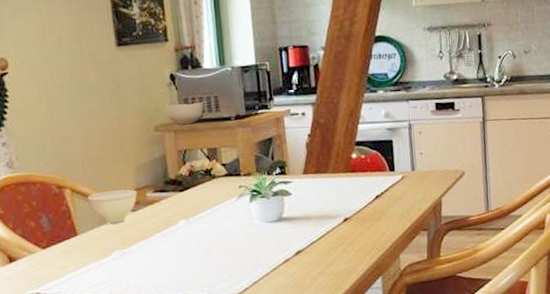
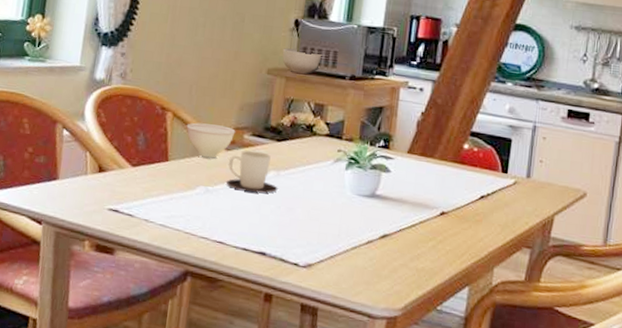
cup: none [137,205,191,245] -> present [225,150,278,193]

